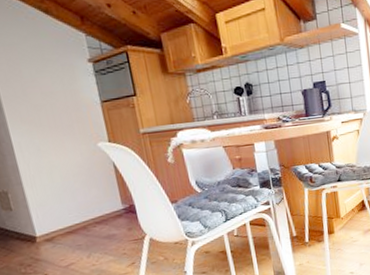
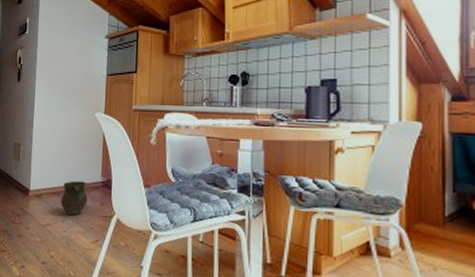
ceramic jug: none [78,213,113,249] -> present [61,180,88,216]

